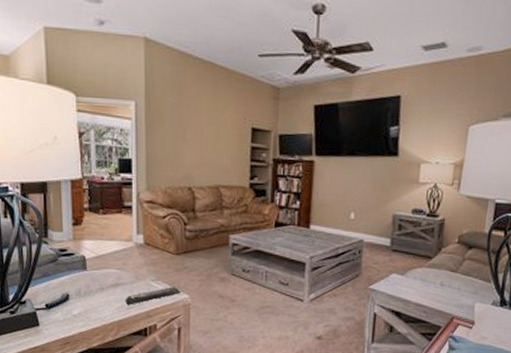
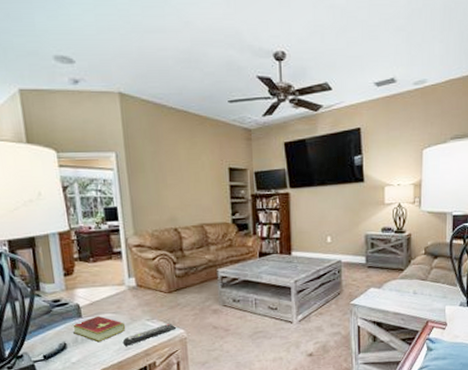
hardcover book: none [77,270,128,298] -> present [72,315,125,343]

